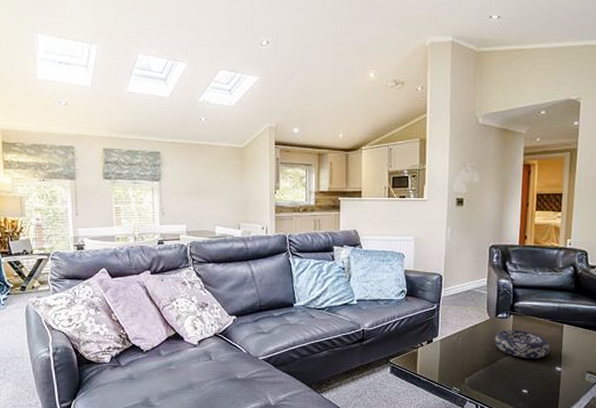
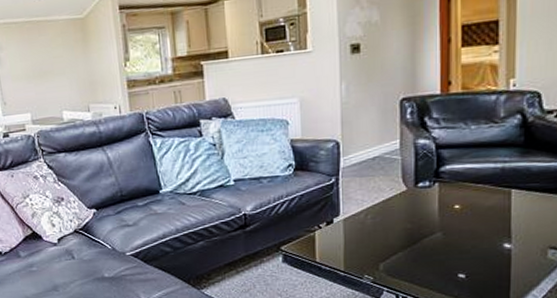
decorative bowl: present [494,329,550,358] -> none [415,200,493,236]

